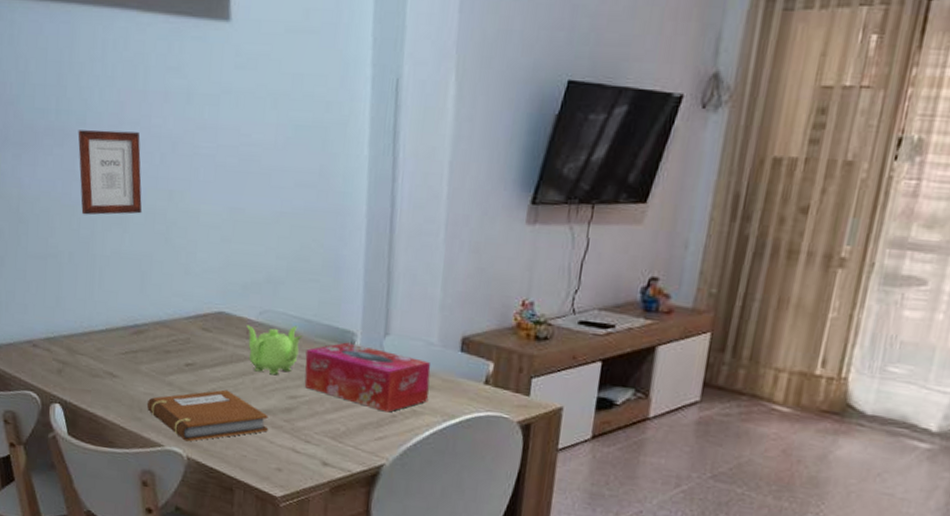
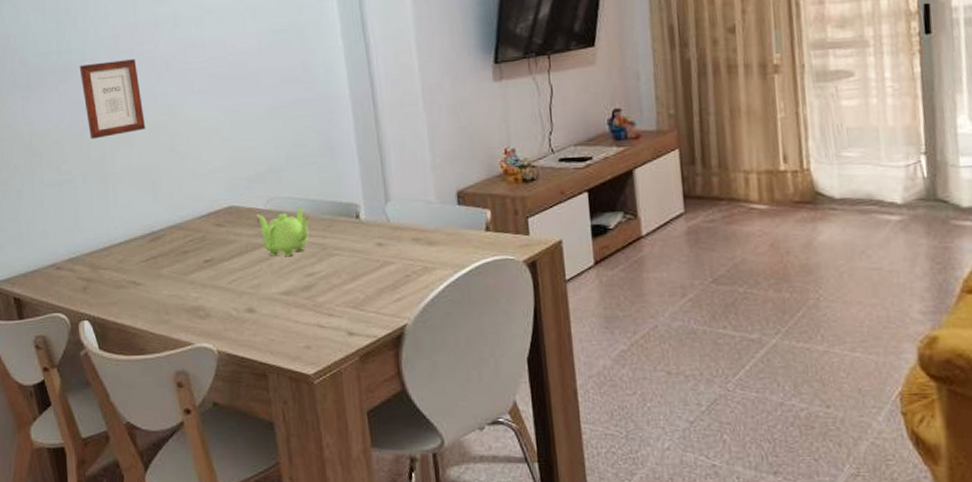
notebook: present [146,389,269,442] -> none [172,278,292,336]
tissue box: present [304,342,431,412] -> none [315,214,437,274]

